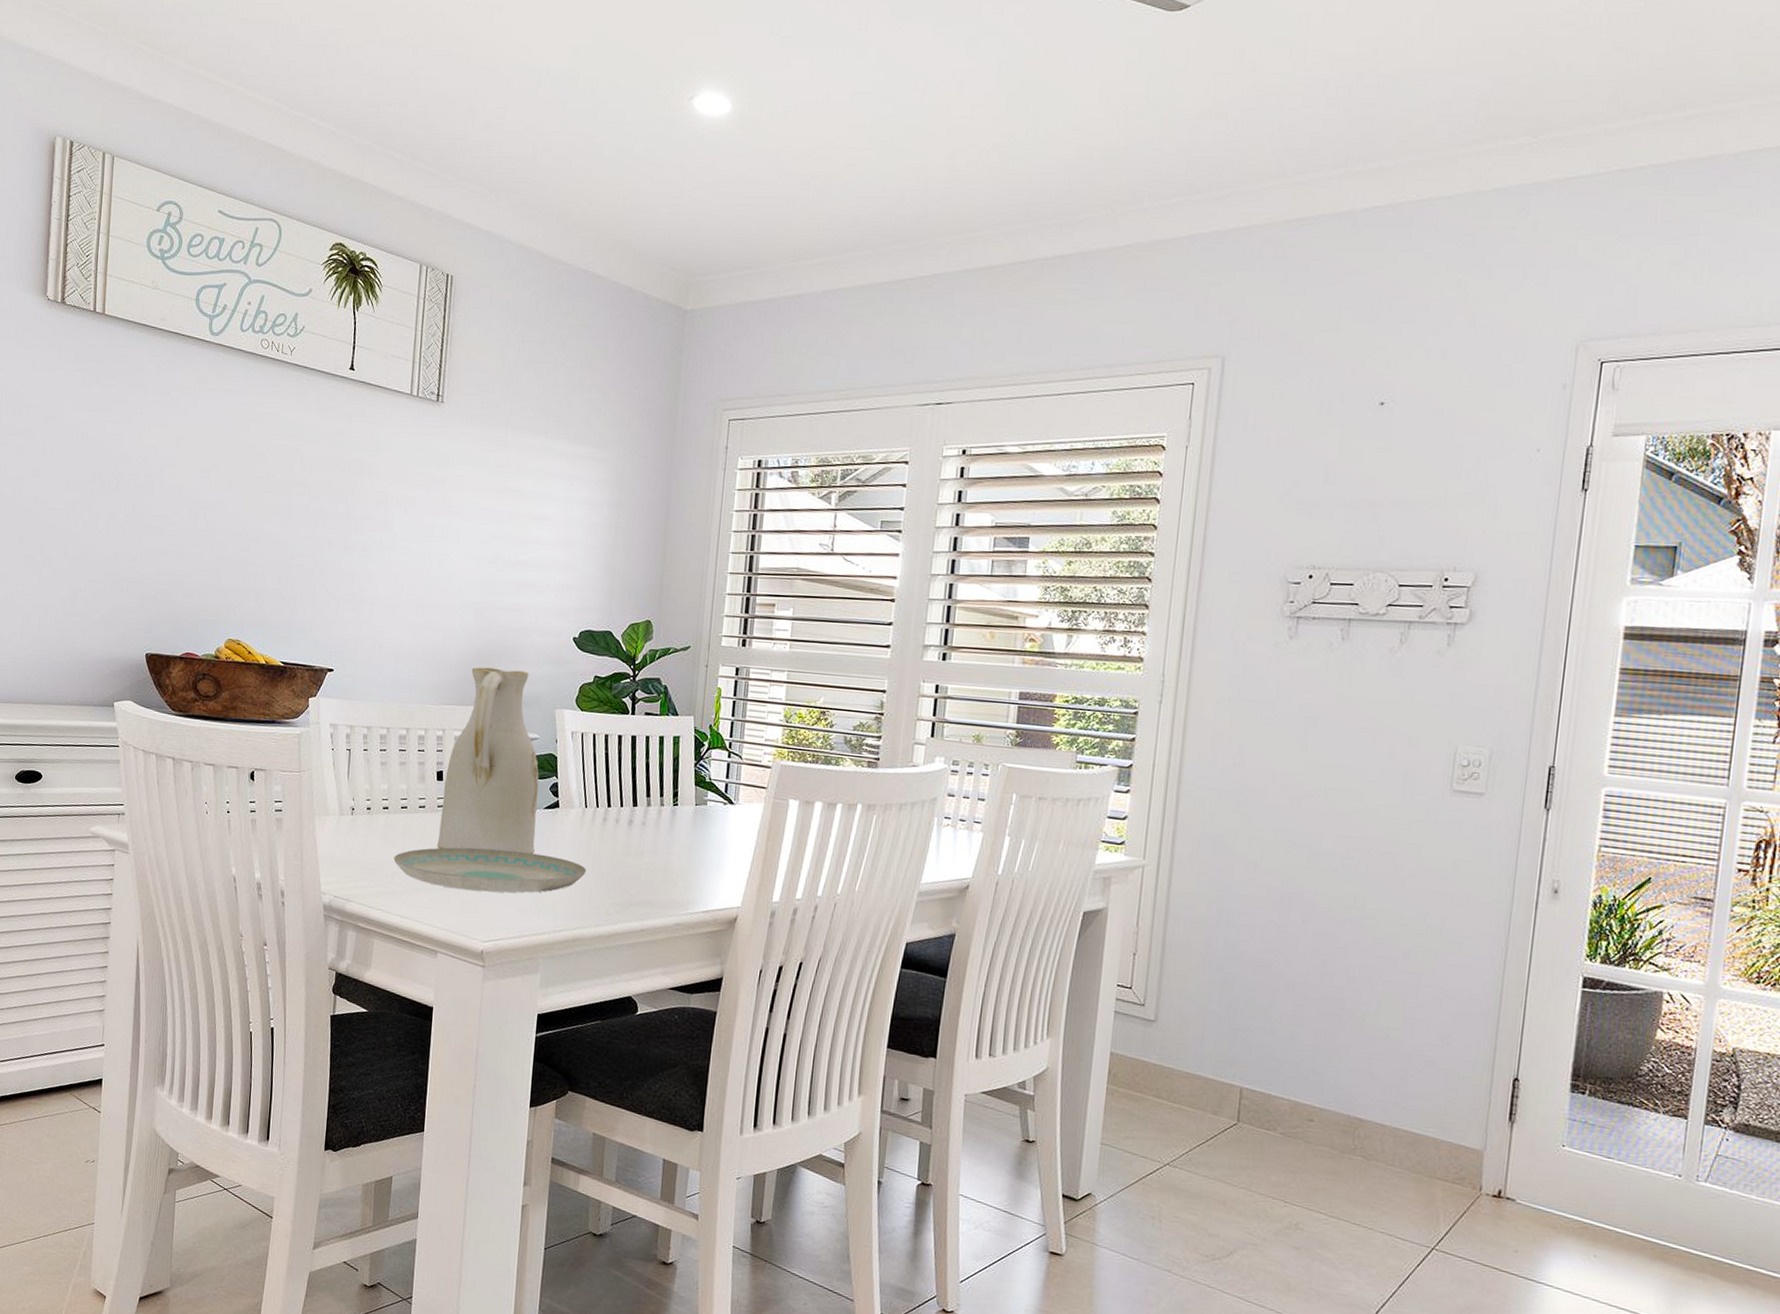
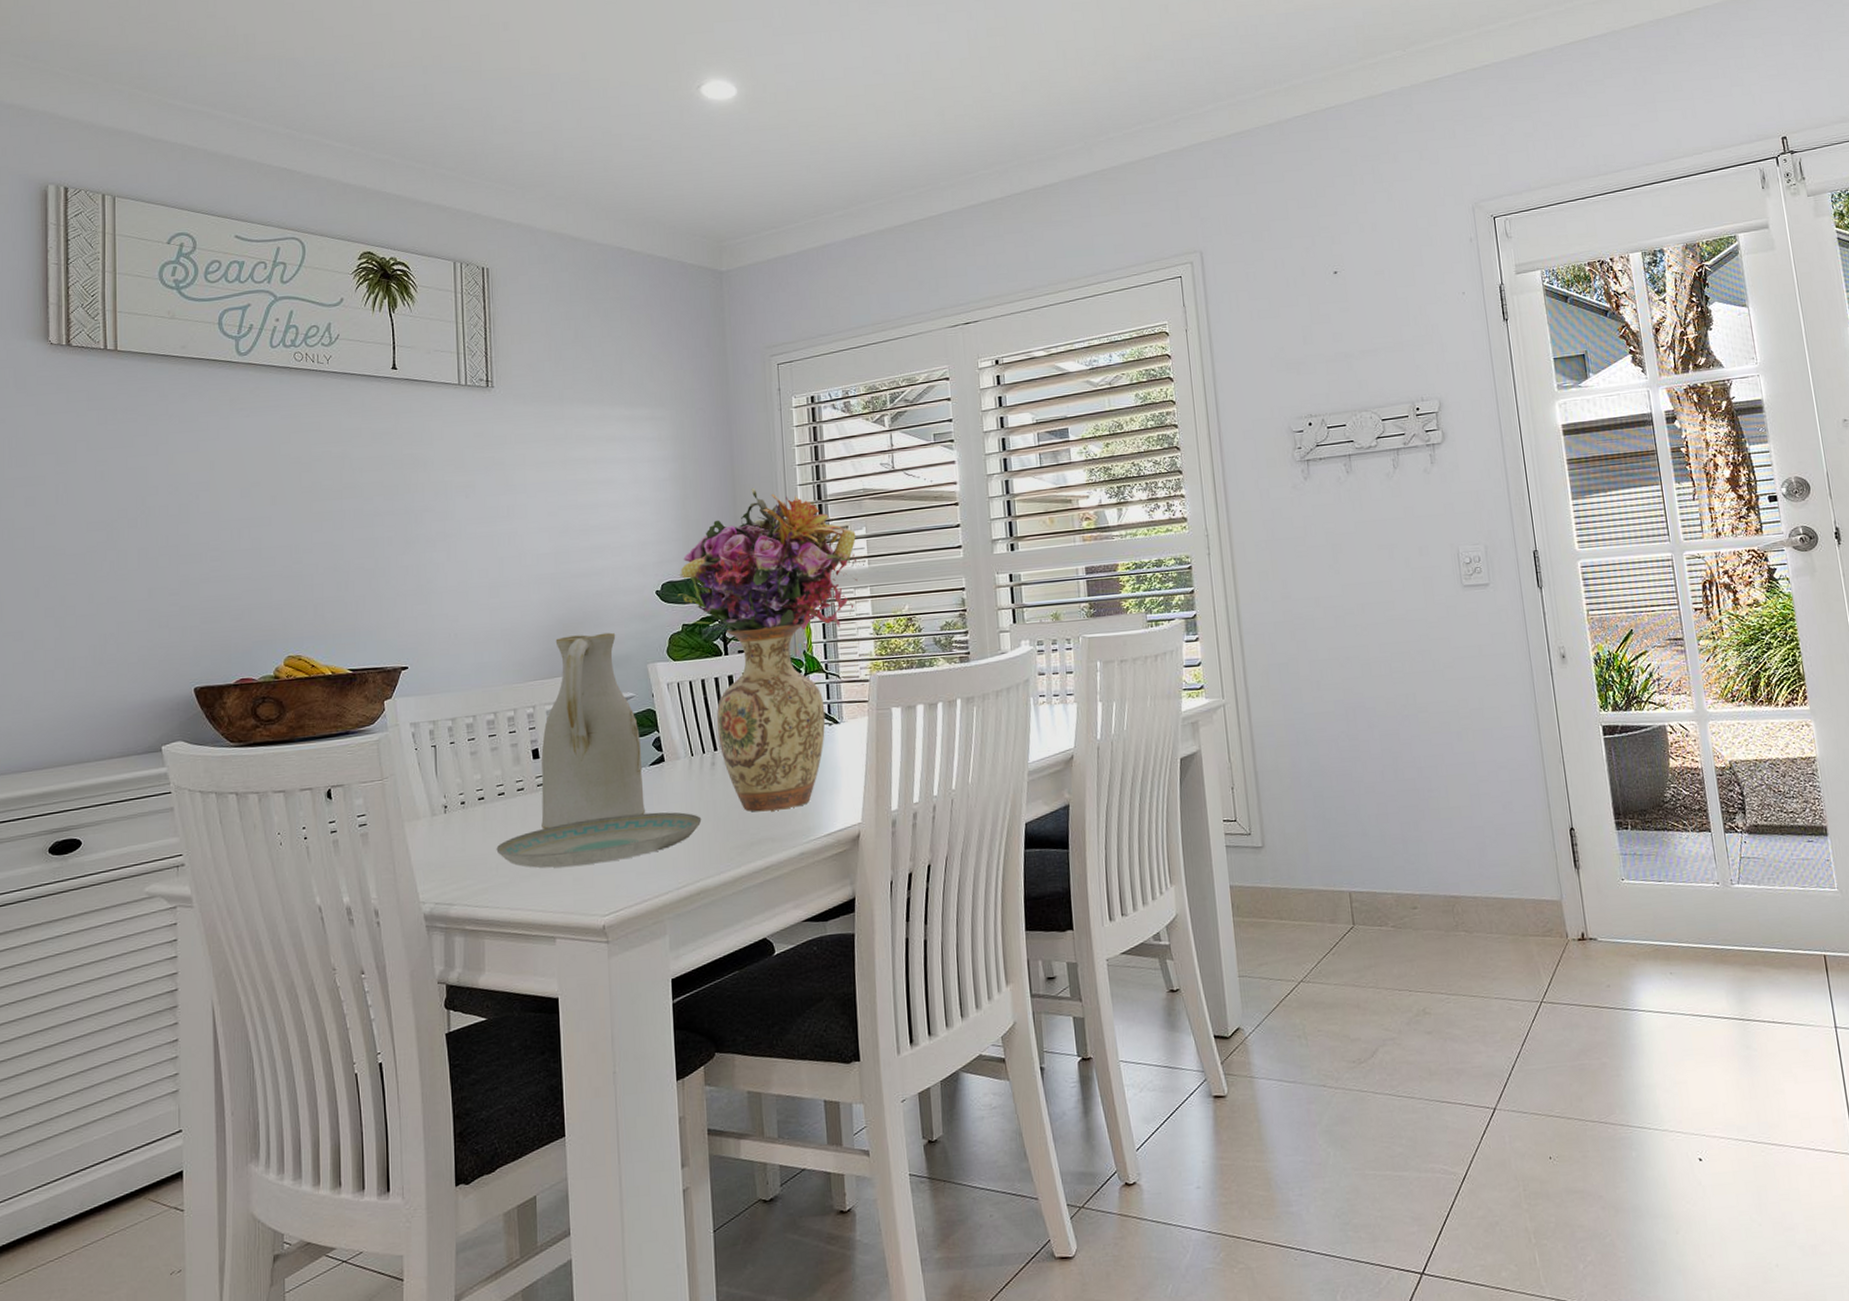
flower arrangement: none [593,547,782,878] -> present [677,487,858,812]

